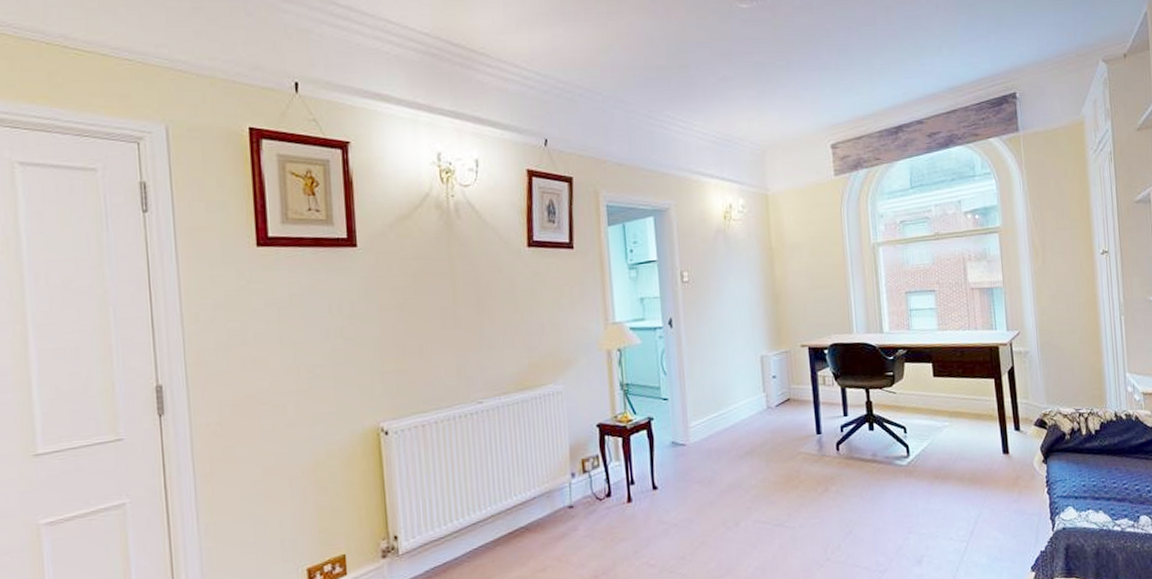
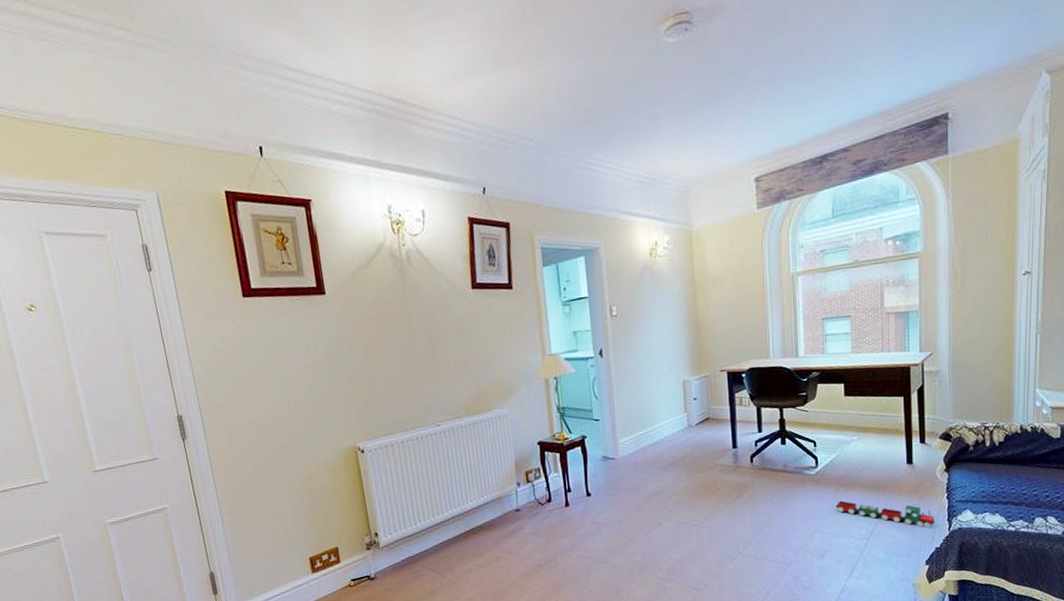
toy train: none [930,495,1038,529] -> present [835,500,936,529]

